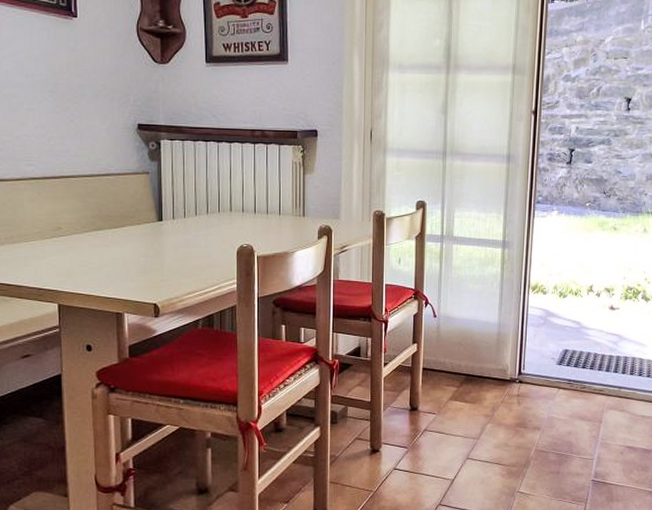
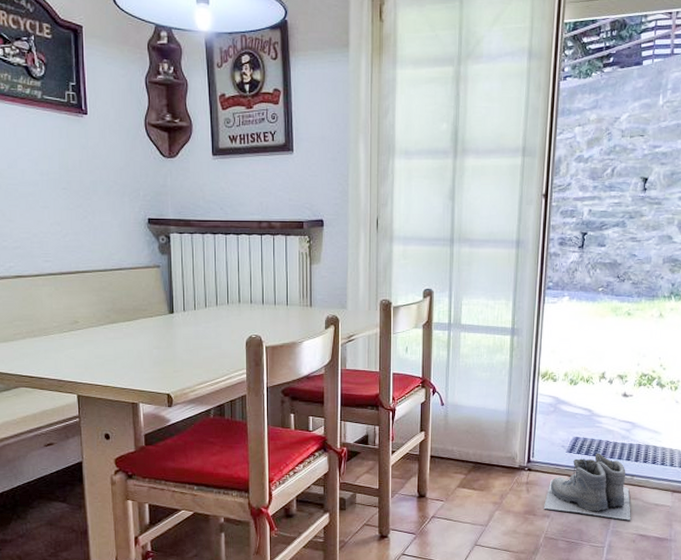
boots: none [535,365,619,432] -> present [544,453,631,520]

